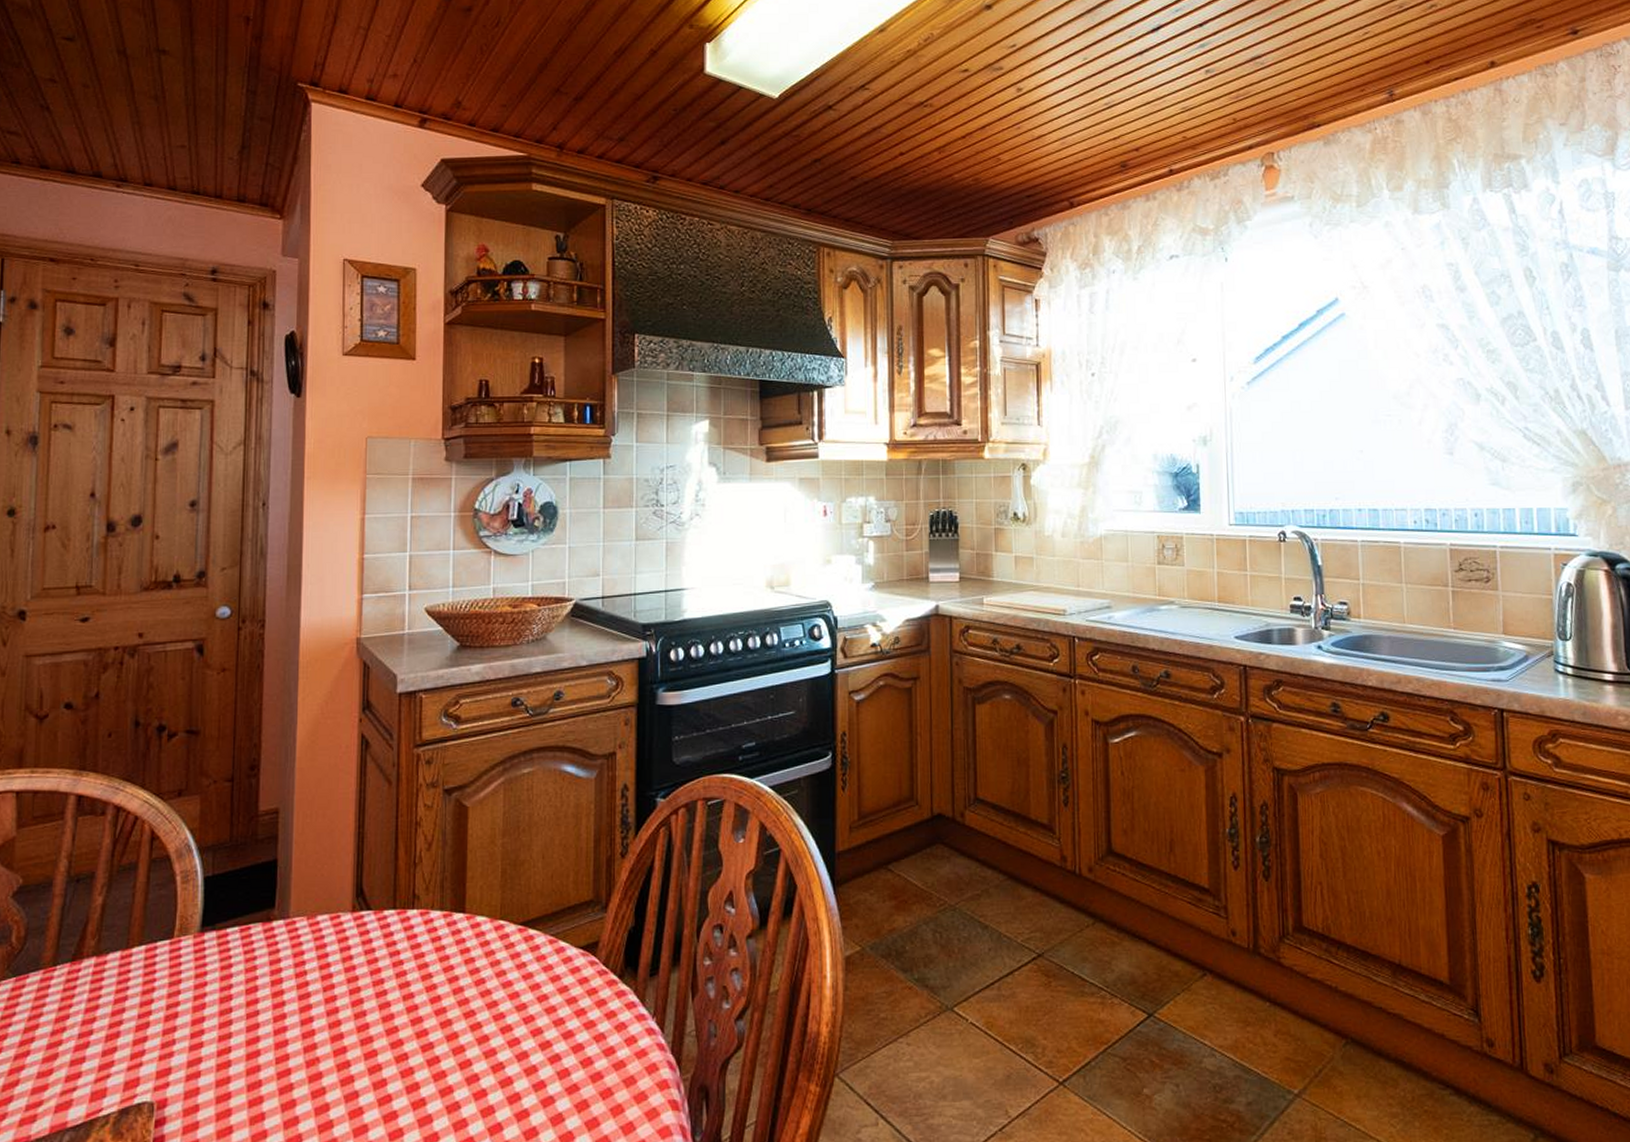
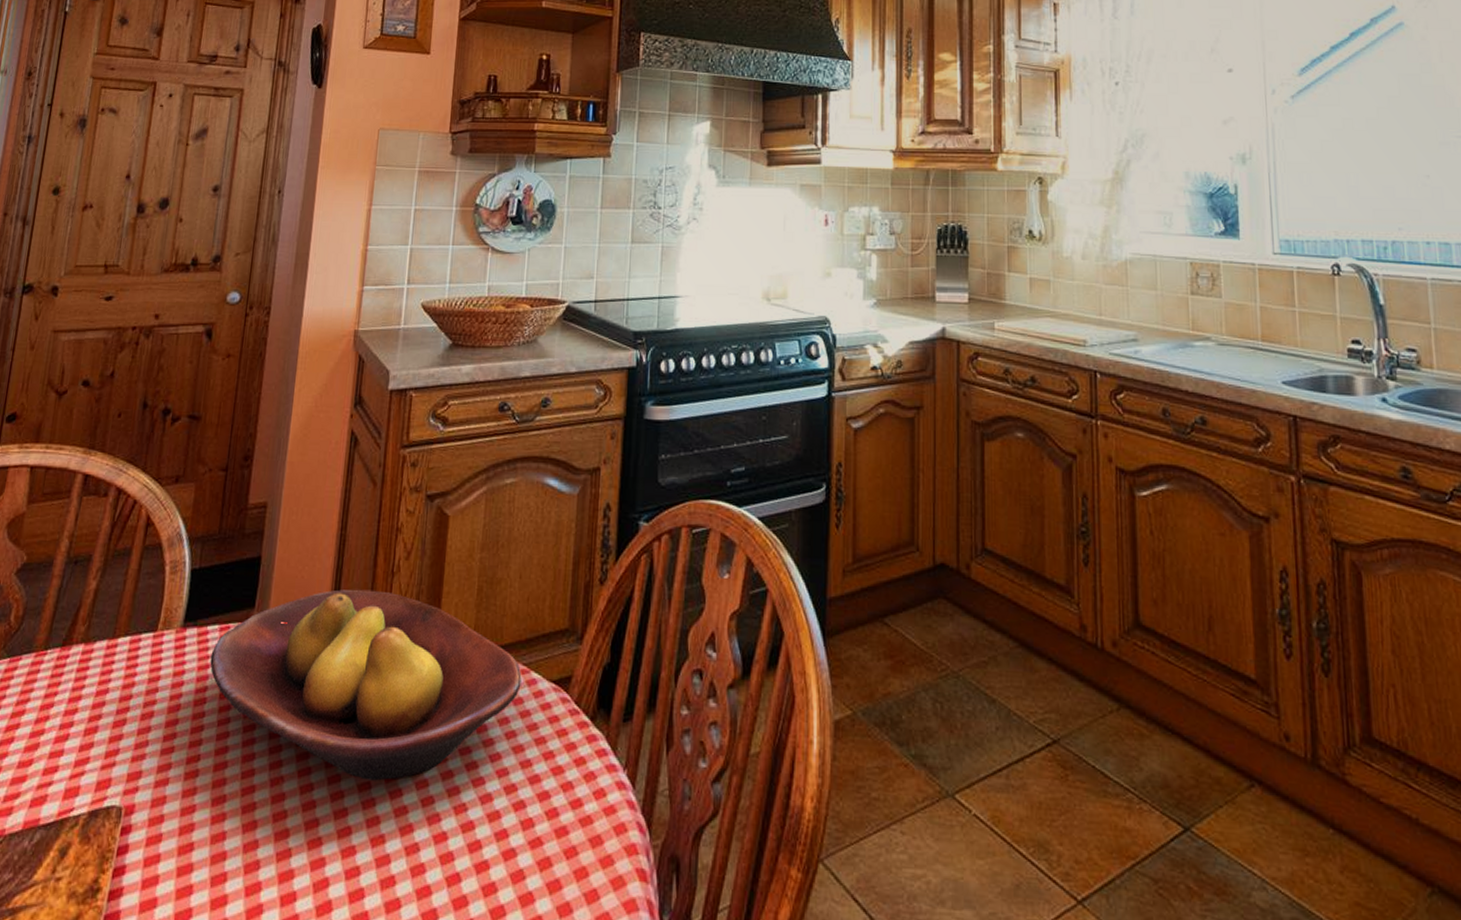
fruit bowl: none [233,881,550,1052] -> present [210,589,522,781]

